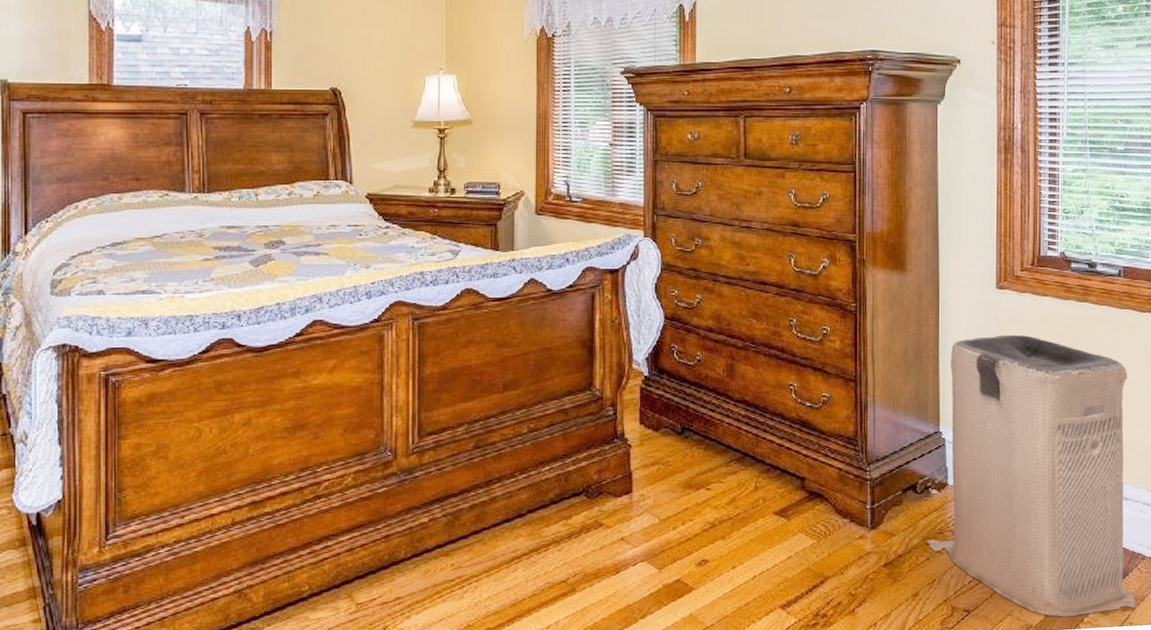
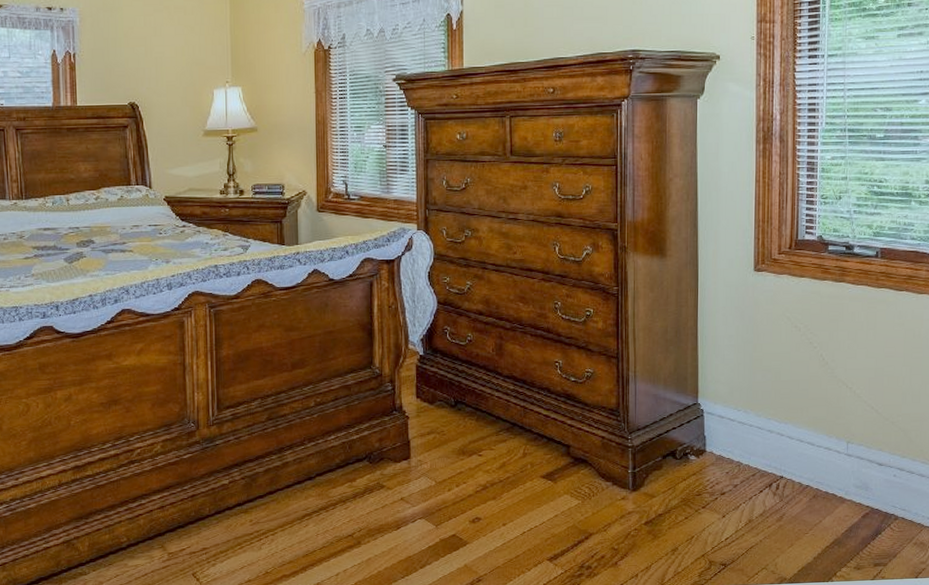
laundry basket: present [927,334,1136,617] -> none [686,313,889,571]

